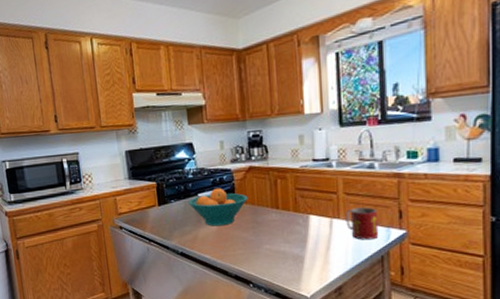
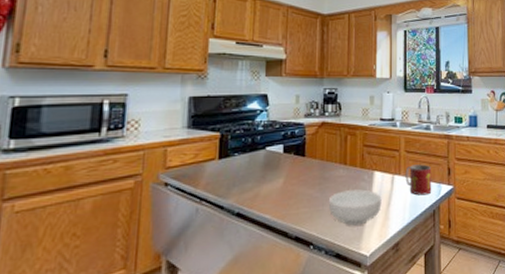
fruit bowl: present [188,187,248,226] -> none [254,141,318,183]
cereal bowl: none [263,233,320,268] -> present [328,189,382,226]

